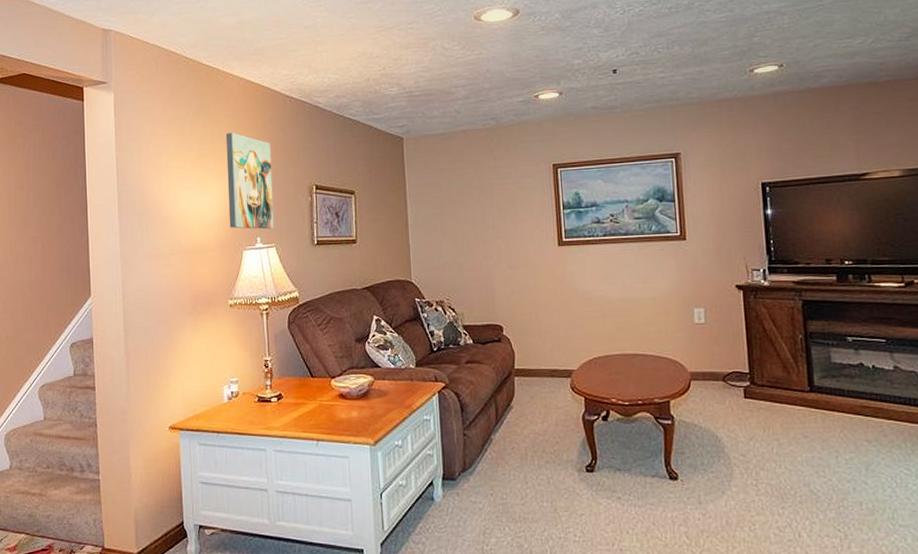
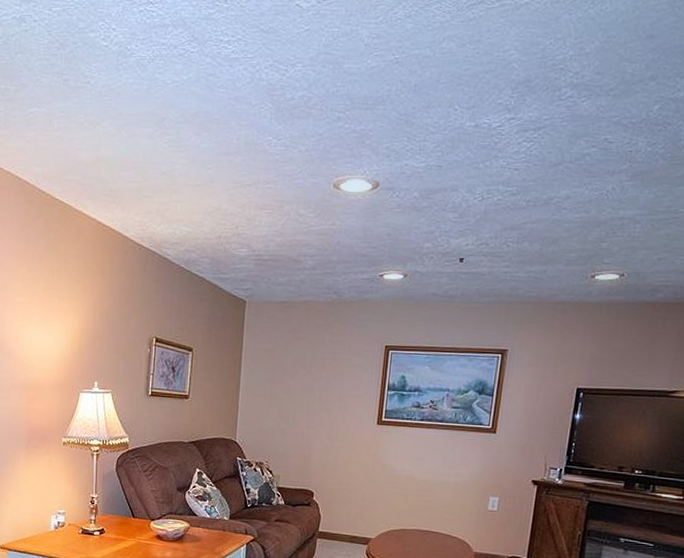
wall art: present [225,132,275,230] -> none [69,274,116,376]

